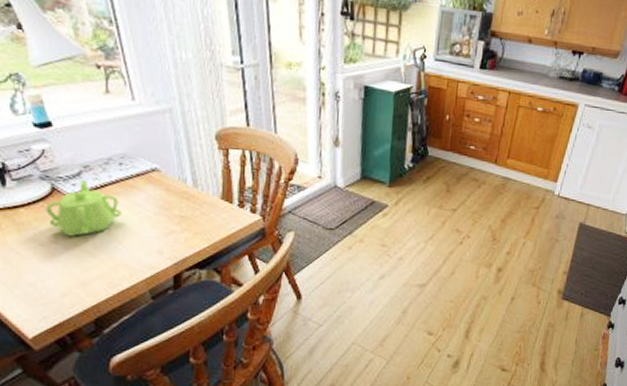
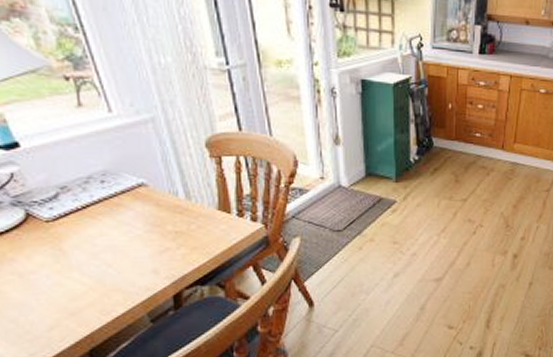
teapot: present [45,180,122,236] -> none [21,202,109,264]

